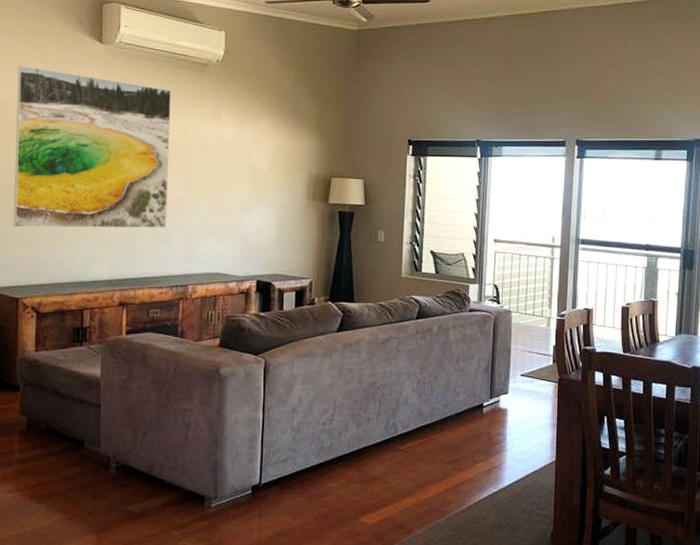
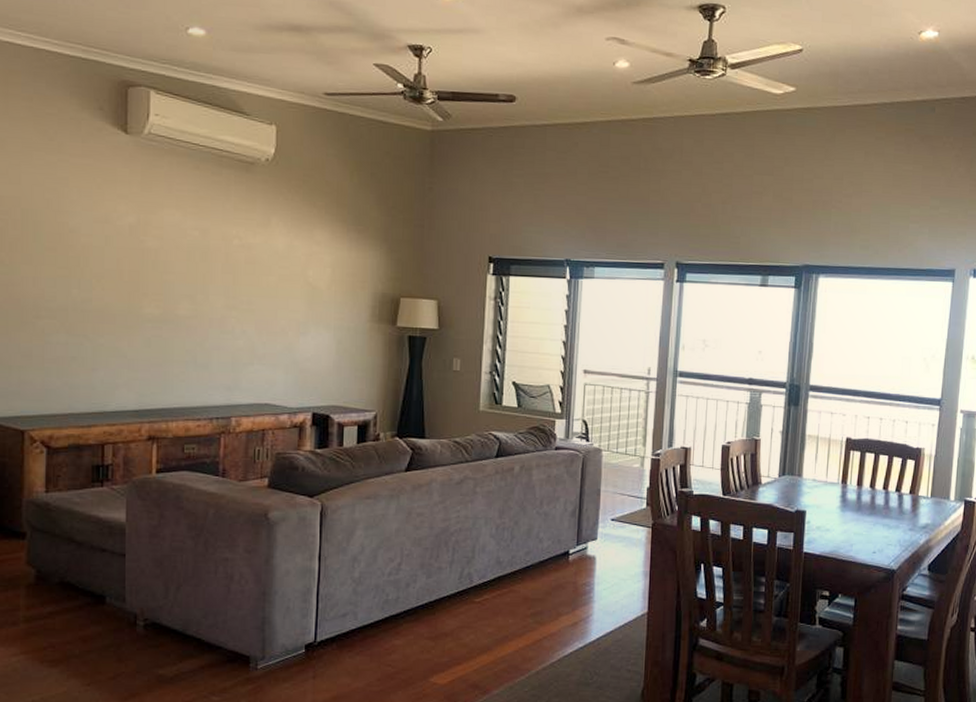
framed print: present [13,65,172,228] -> none [18,155,212,352]

